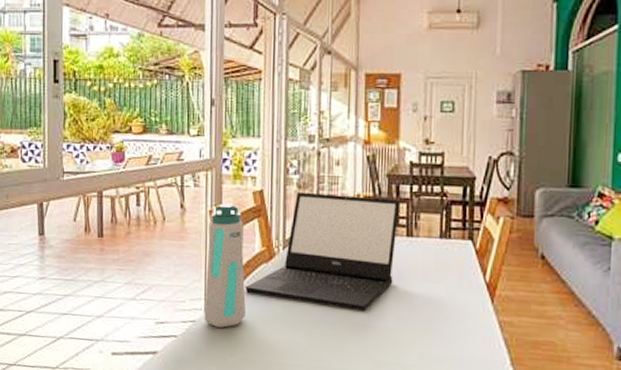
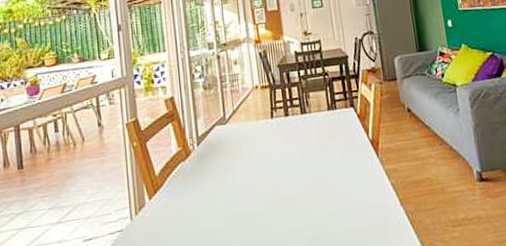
water bottle: present [204,203,246,328] -> none [126,113,170,232]
laptop computer: present [245,191,401,312] -> none [166,84,296,192]

